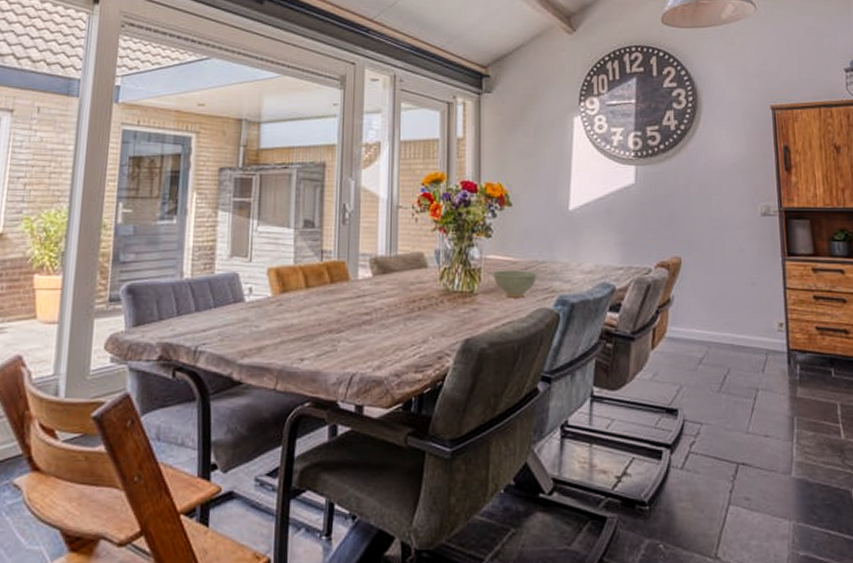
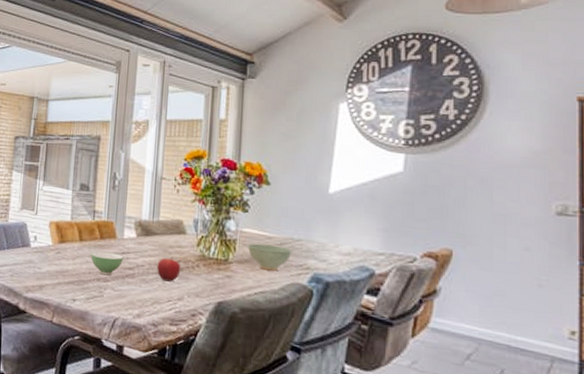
bowl: none [319,298,360,325] -> present [90,251,124,276]
fruit: none [397,295,424,323] -> present [157,257,181,282]

